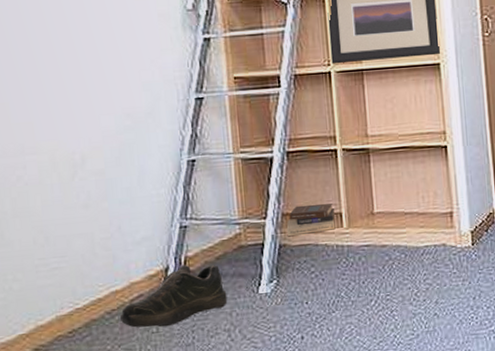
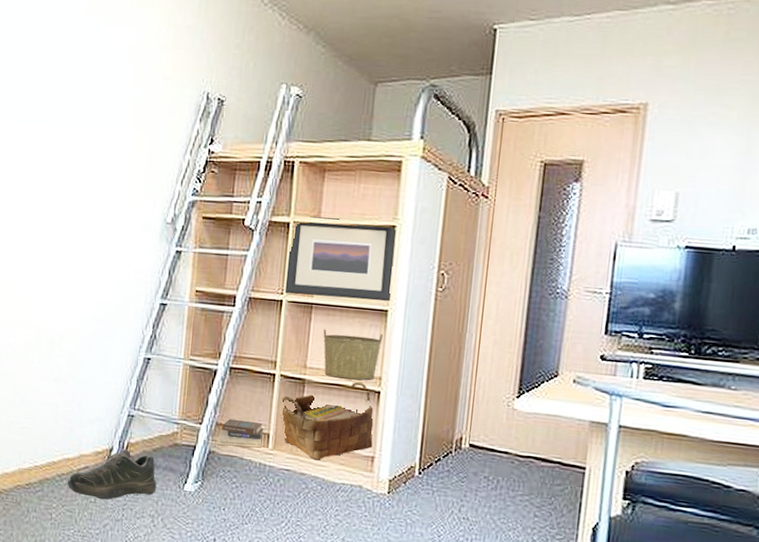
woven basket: none [347,140,449,228] -> present [280,381,374,460]
basket: none [379,87,440,141] -> present [323,329,383,381]

